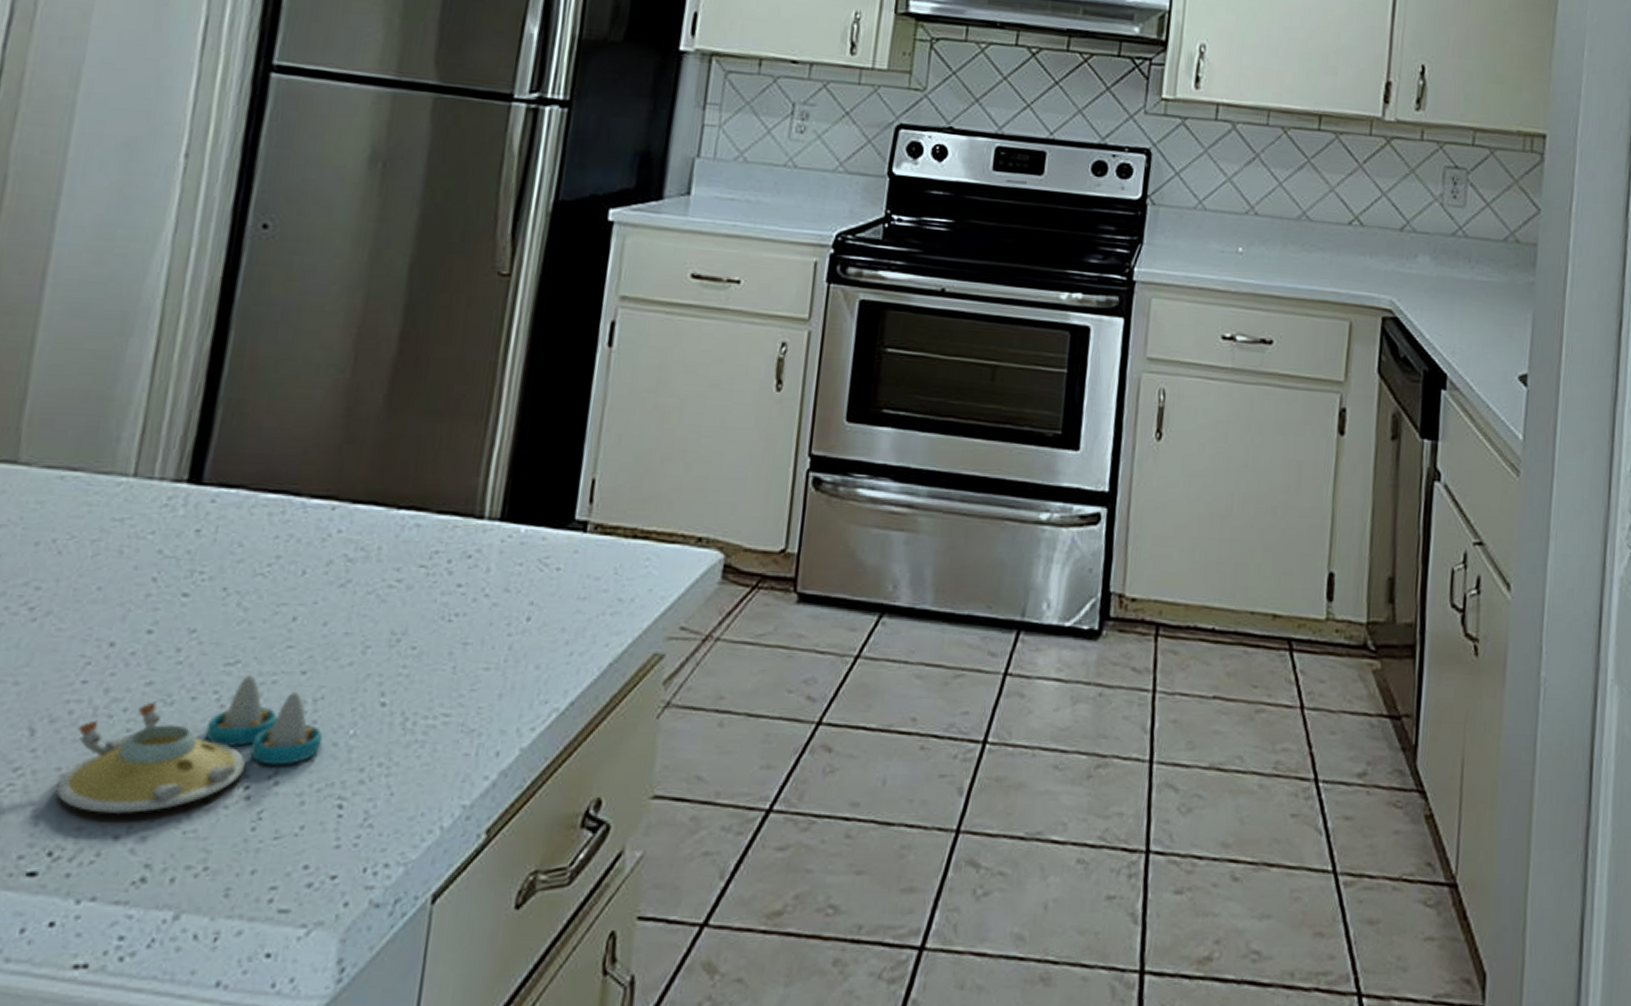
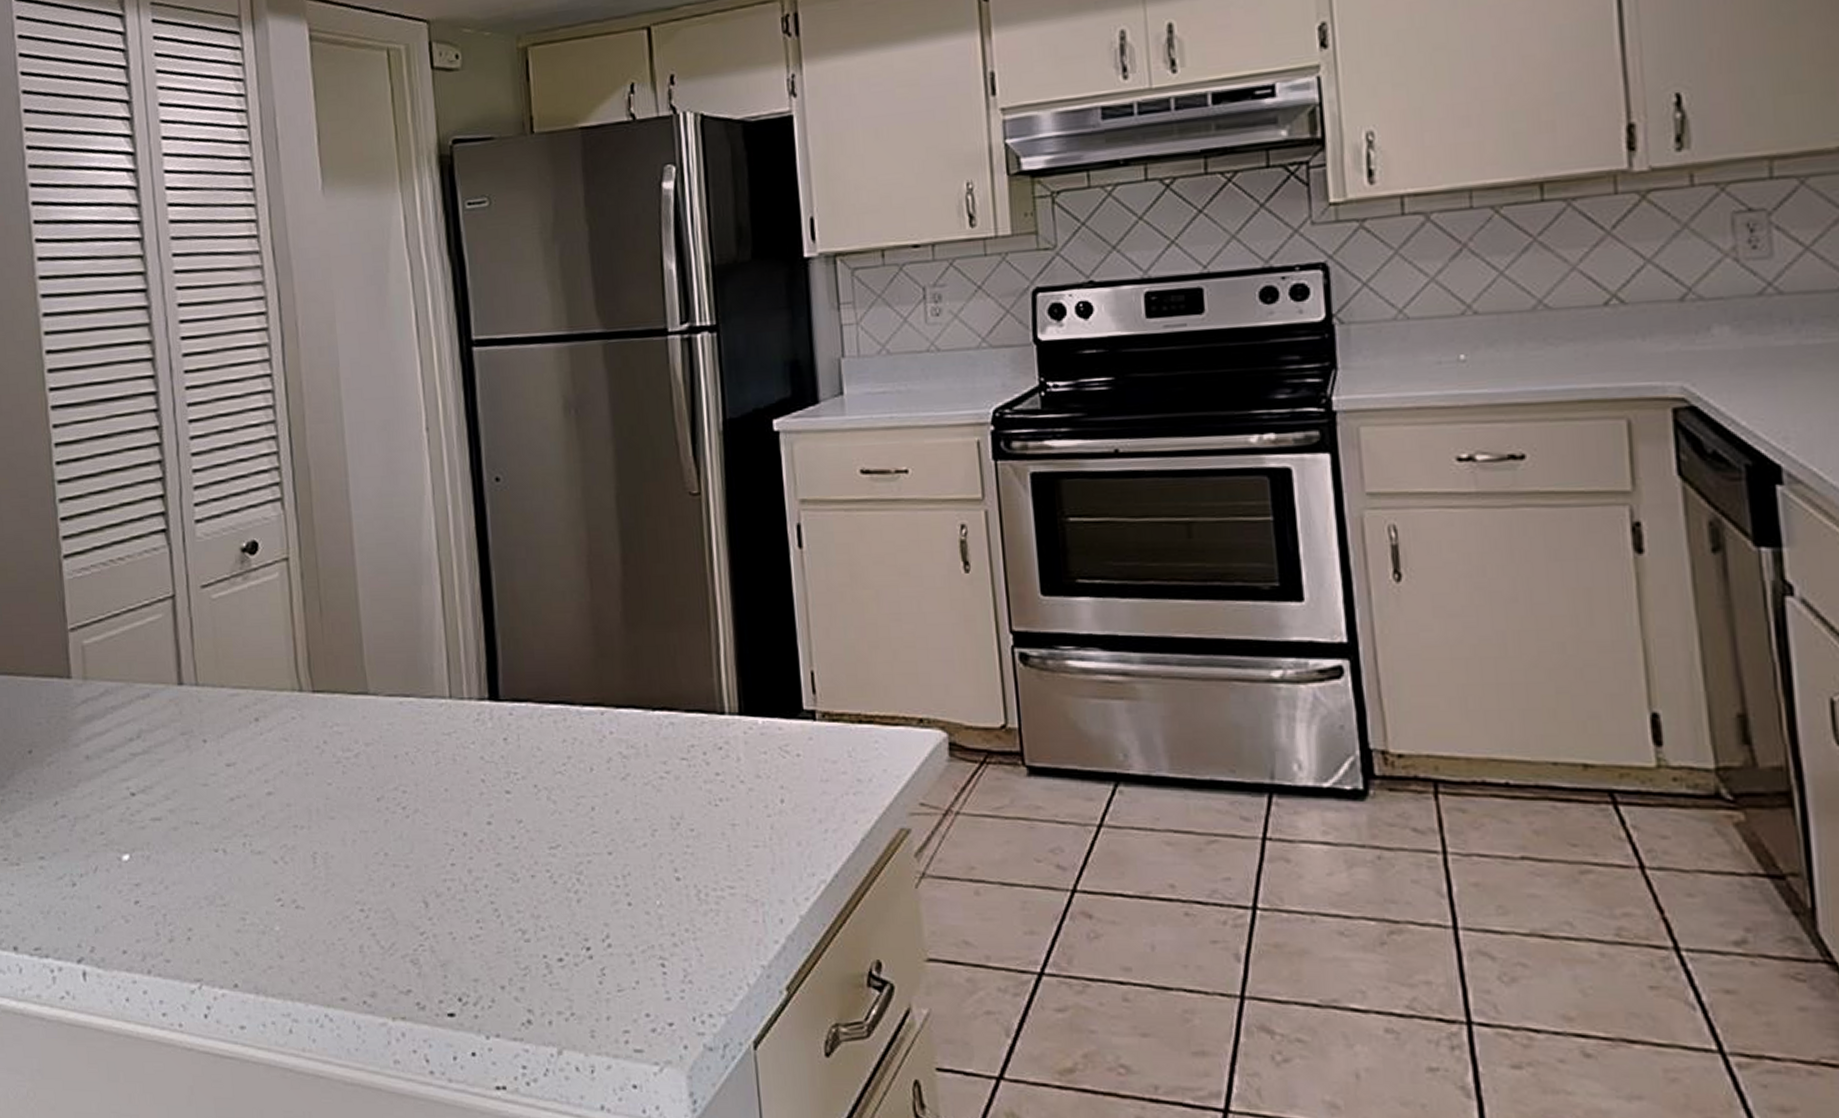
salt and pepper shaker set: present [55,674,323,813] -> none [452,855,638,969]

